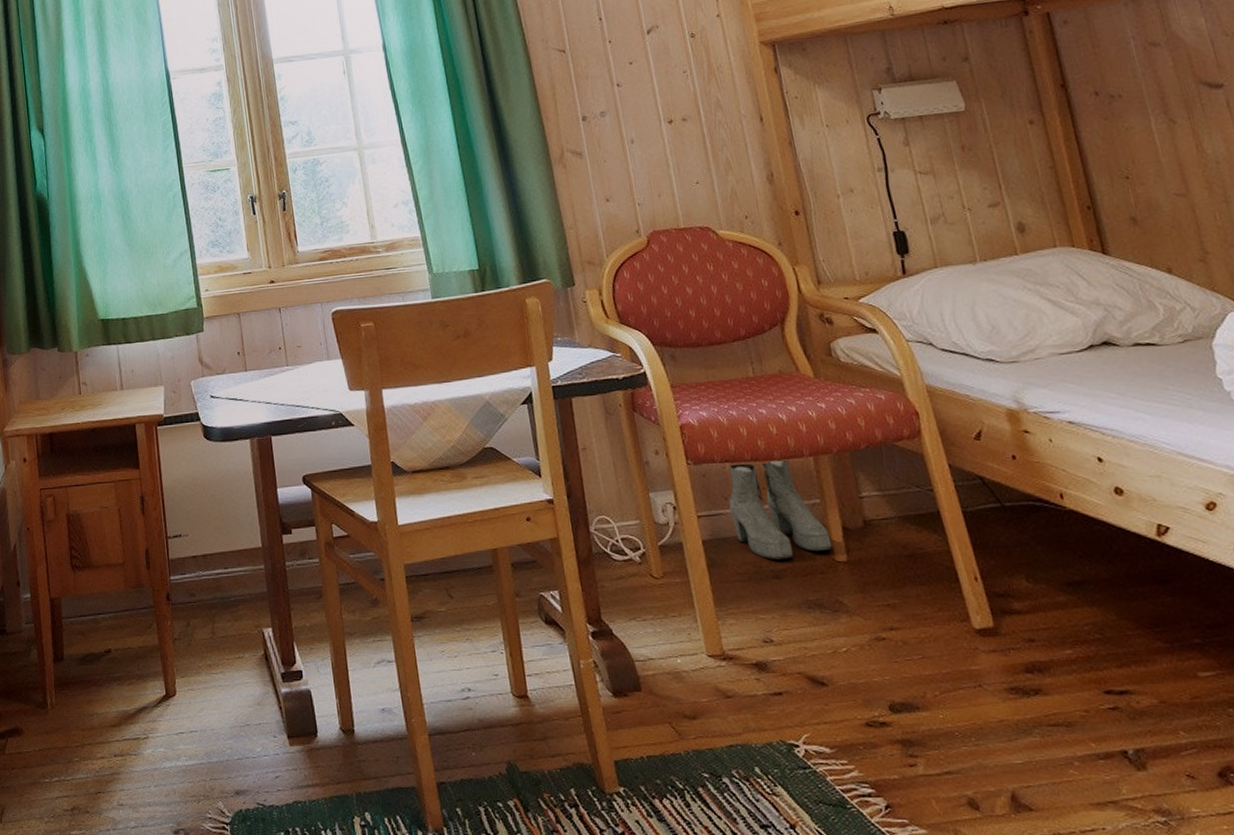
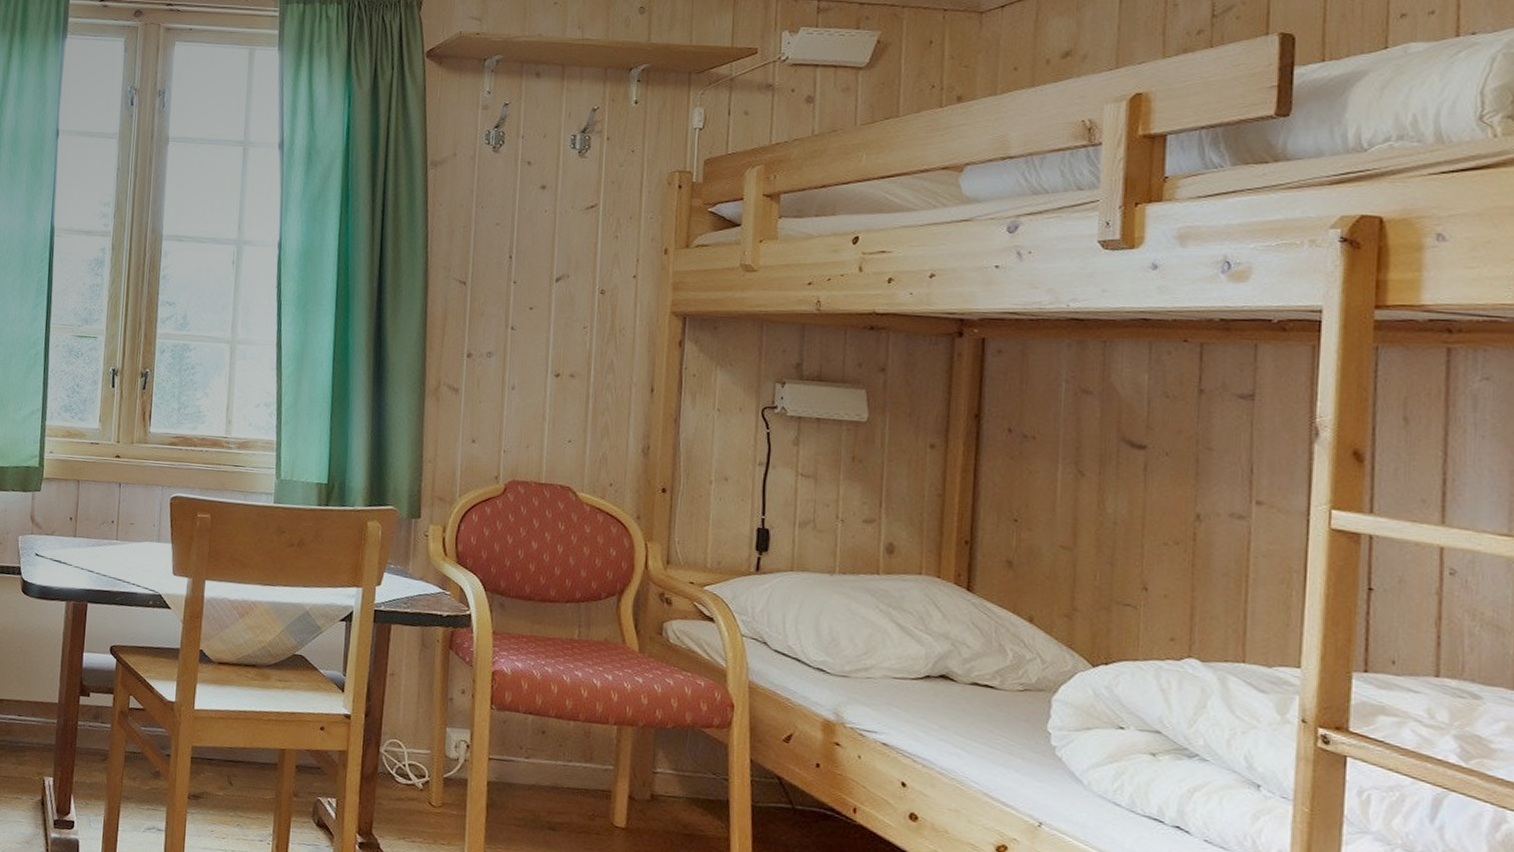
boots: present [729,458,833,560] -> none [522,715,615,815]

